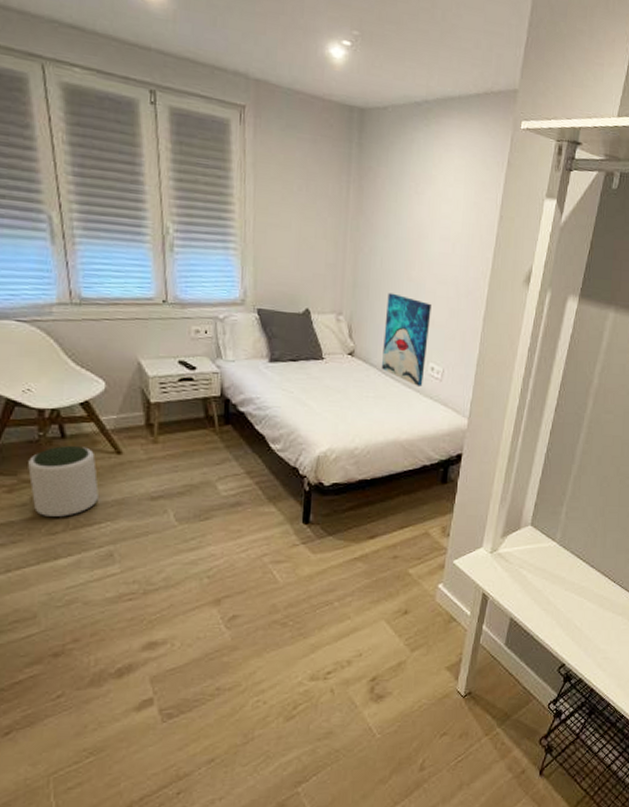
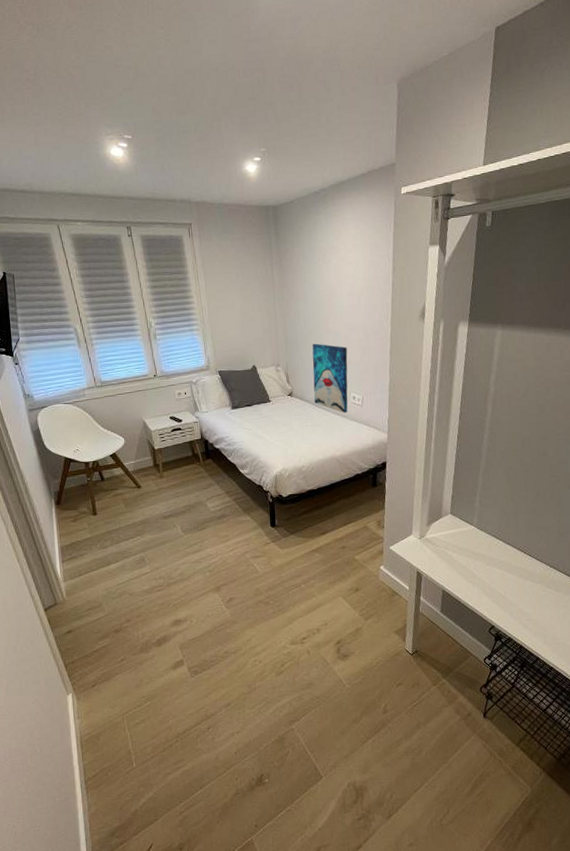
plant pot: present [28,446,99,517] -> none [83,485,130,536]

